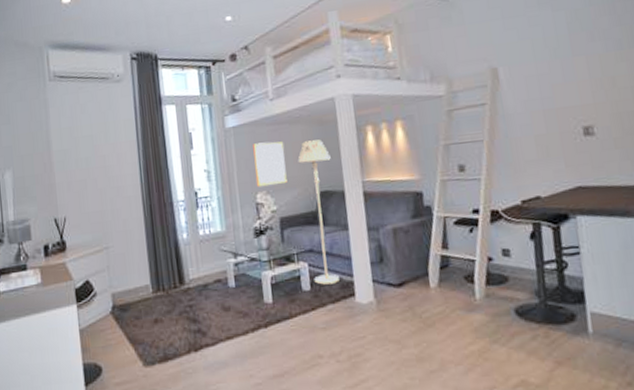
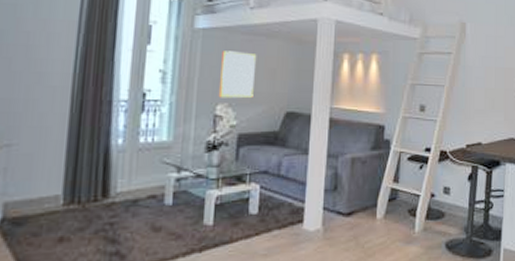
floor lamp: present [298,139,340,285] -> none [263,58,303,209]

